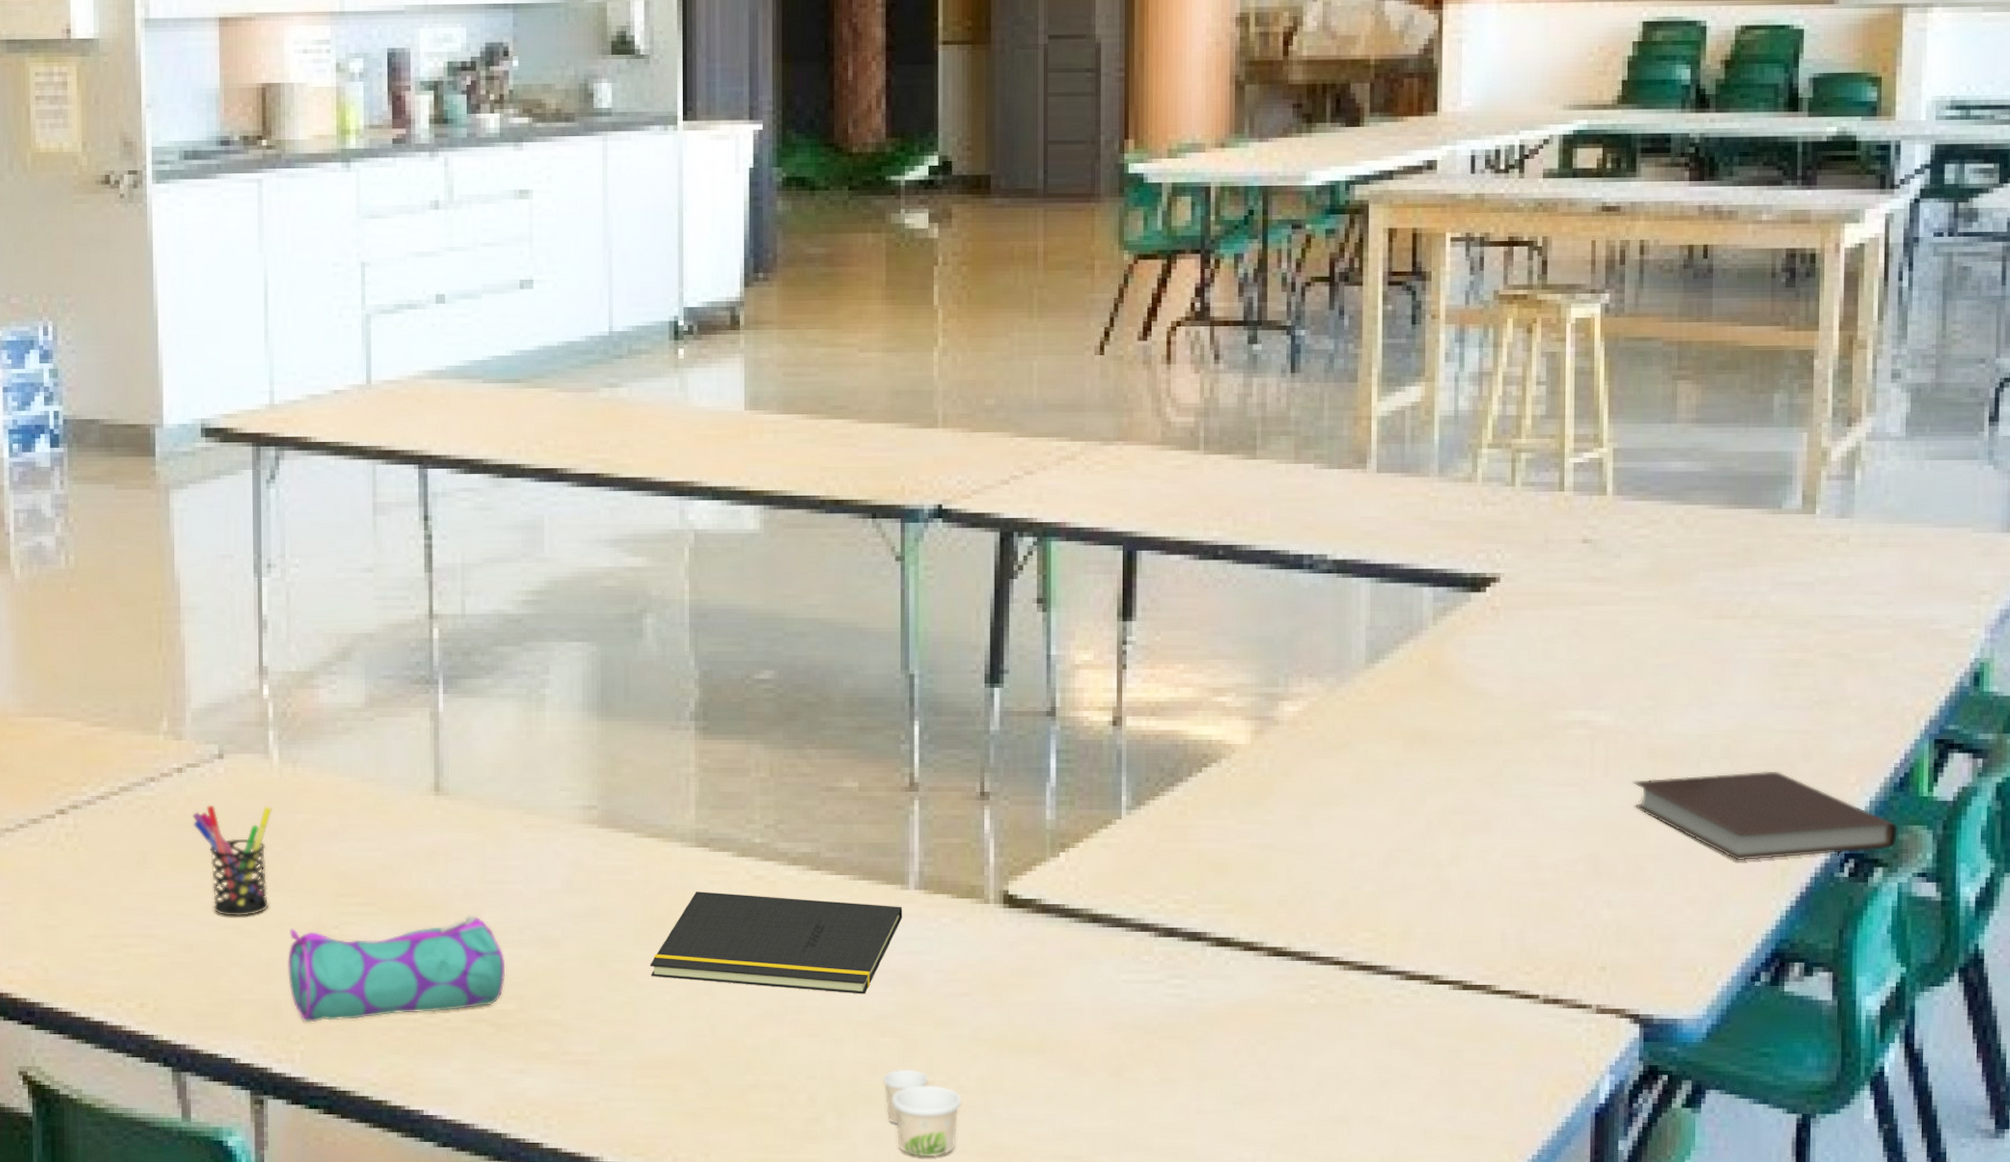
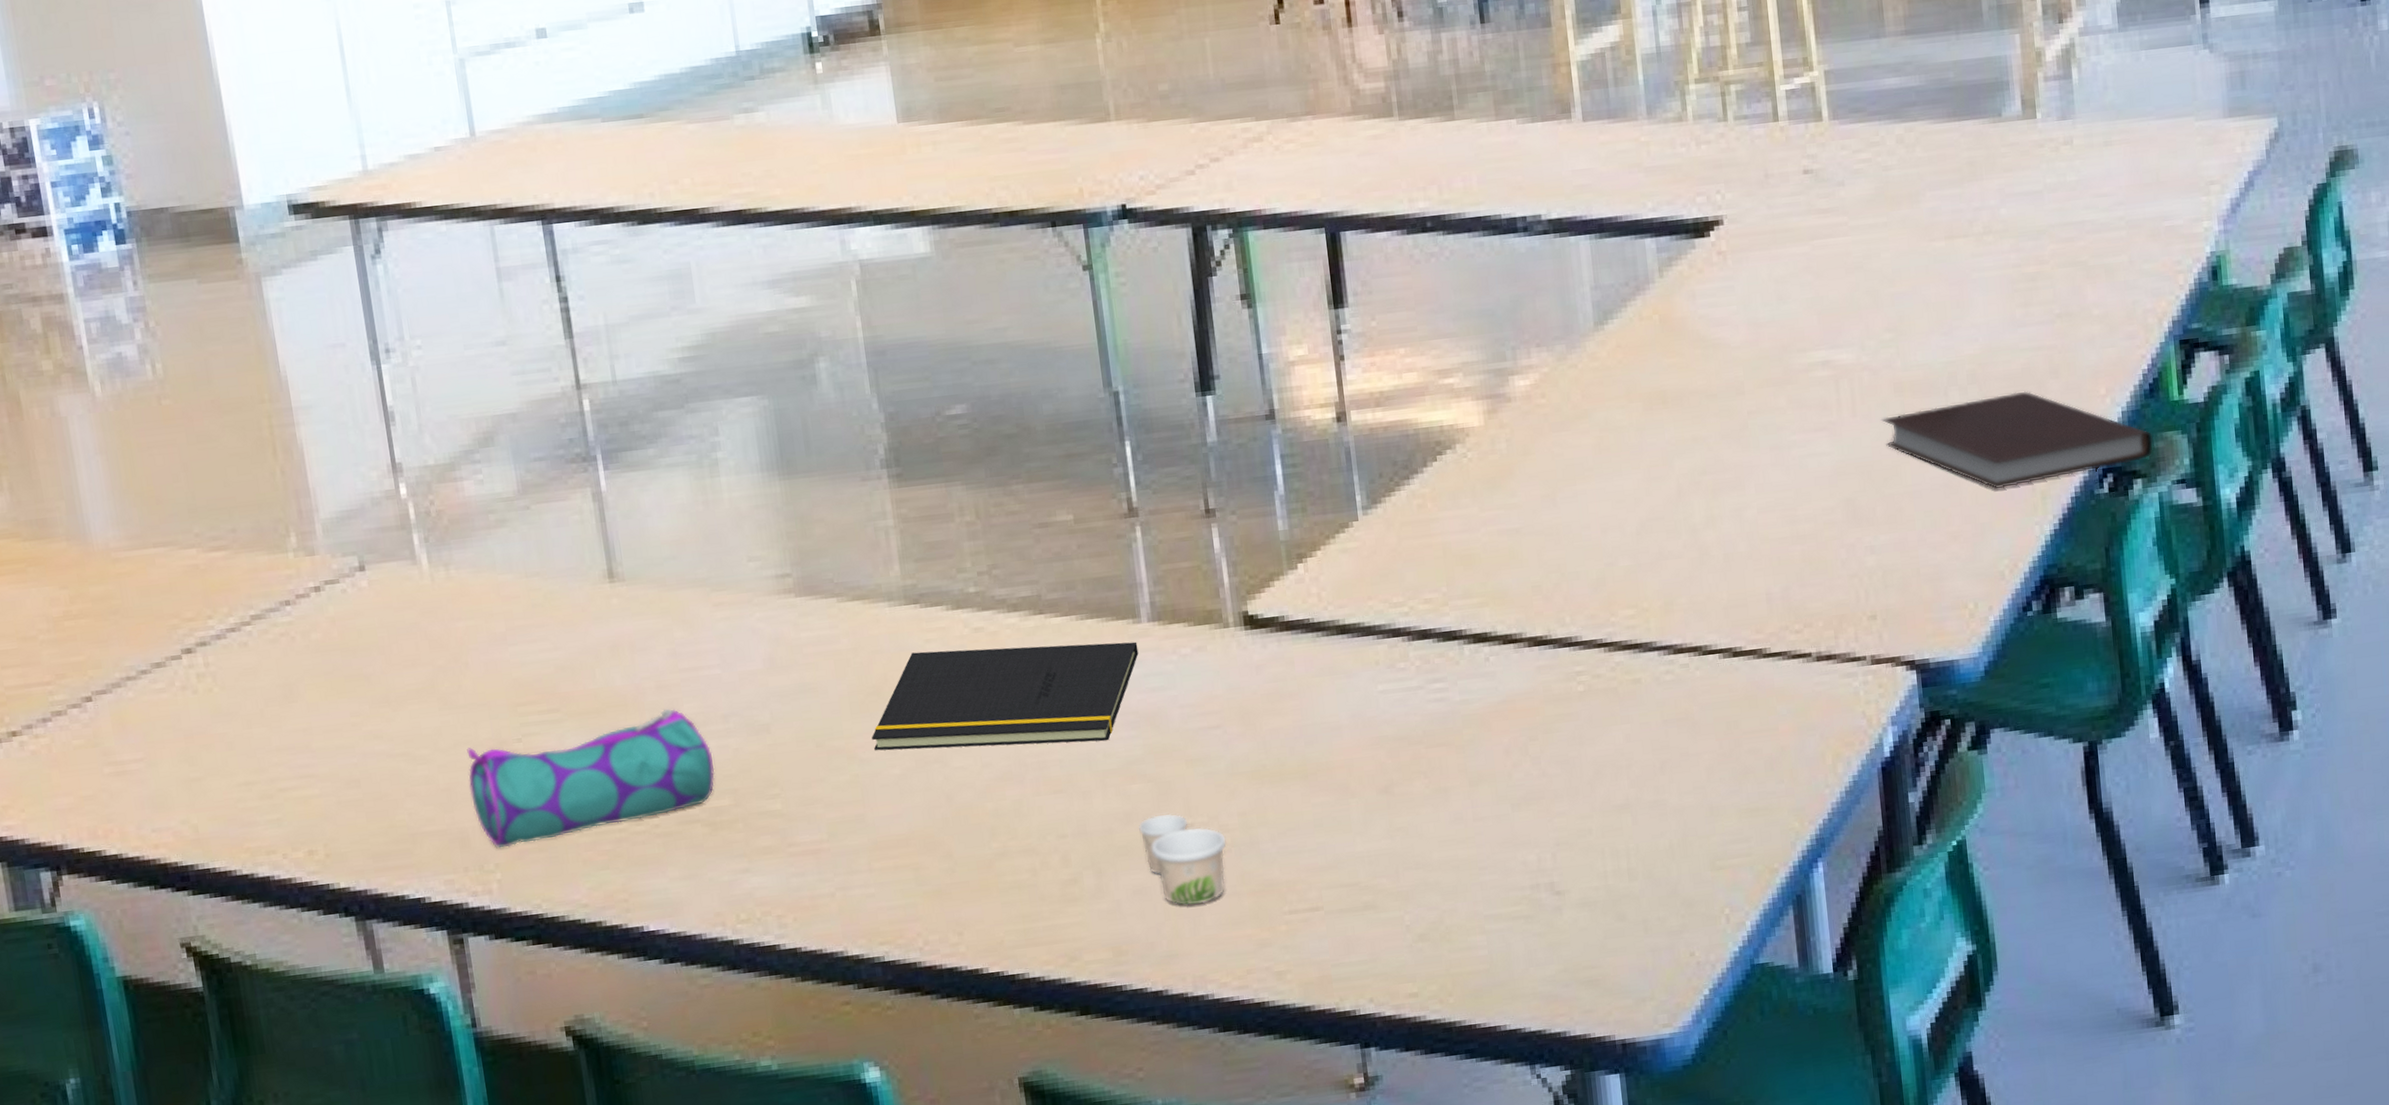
pen holder: present [192,805,272,916] -> none [338,616,440,744]

